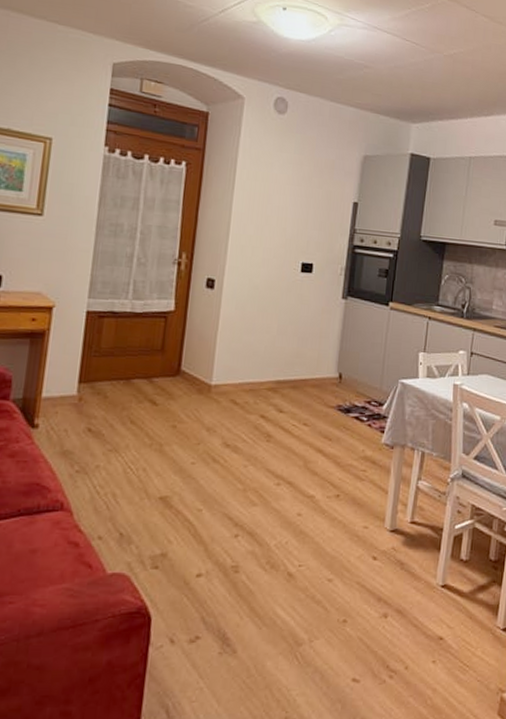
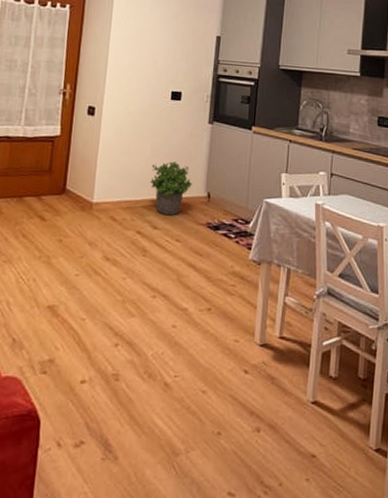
potted plant: none [276,340,324,399] -> present [150,161,193,216]

